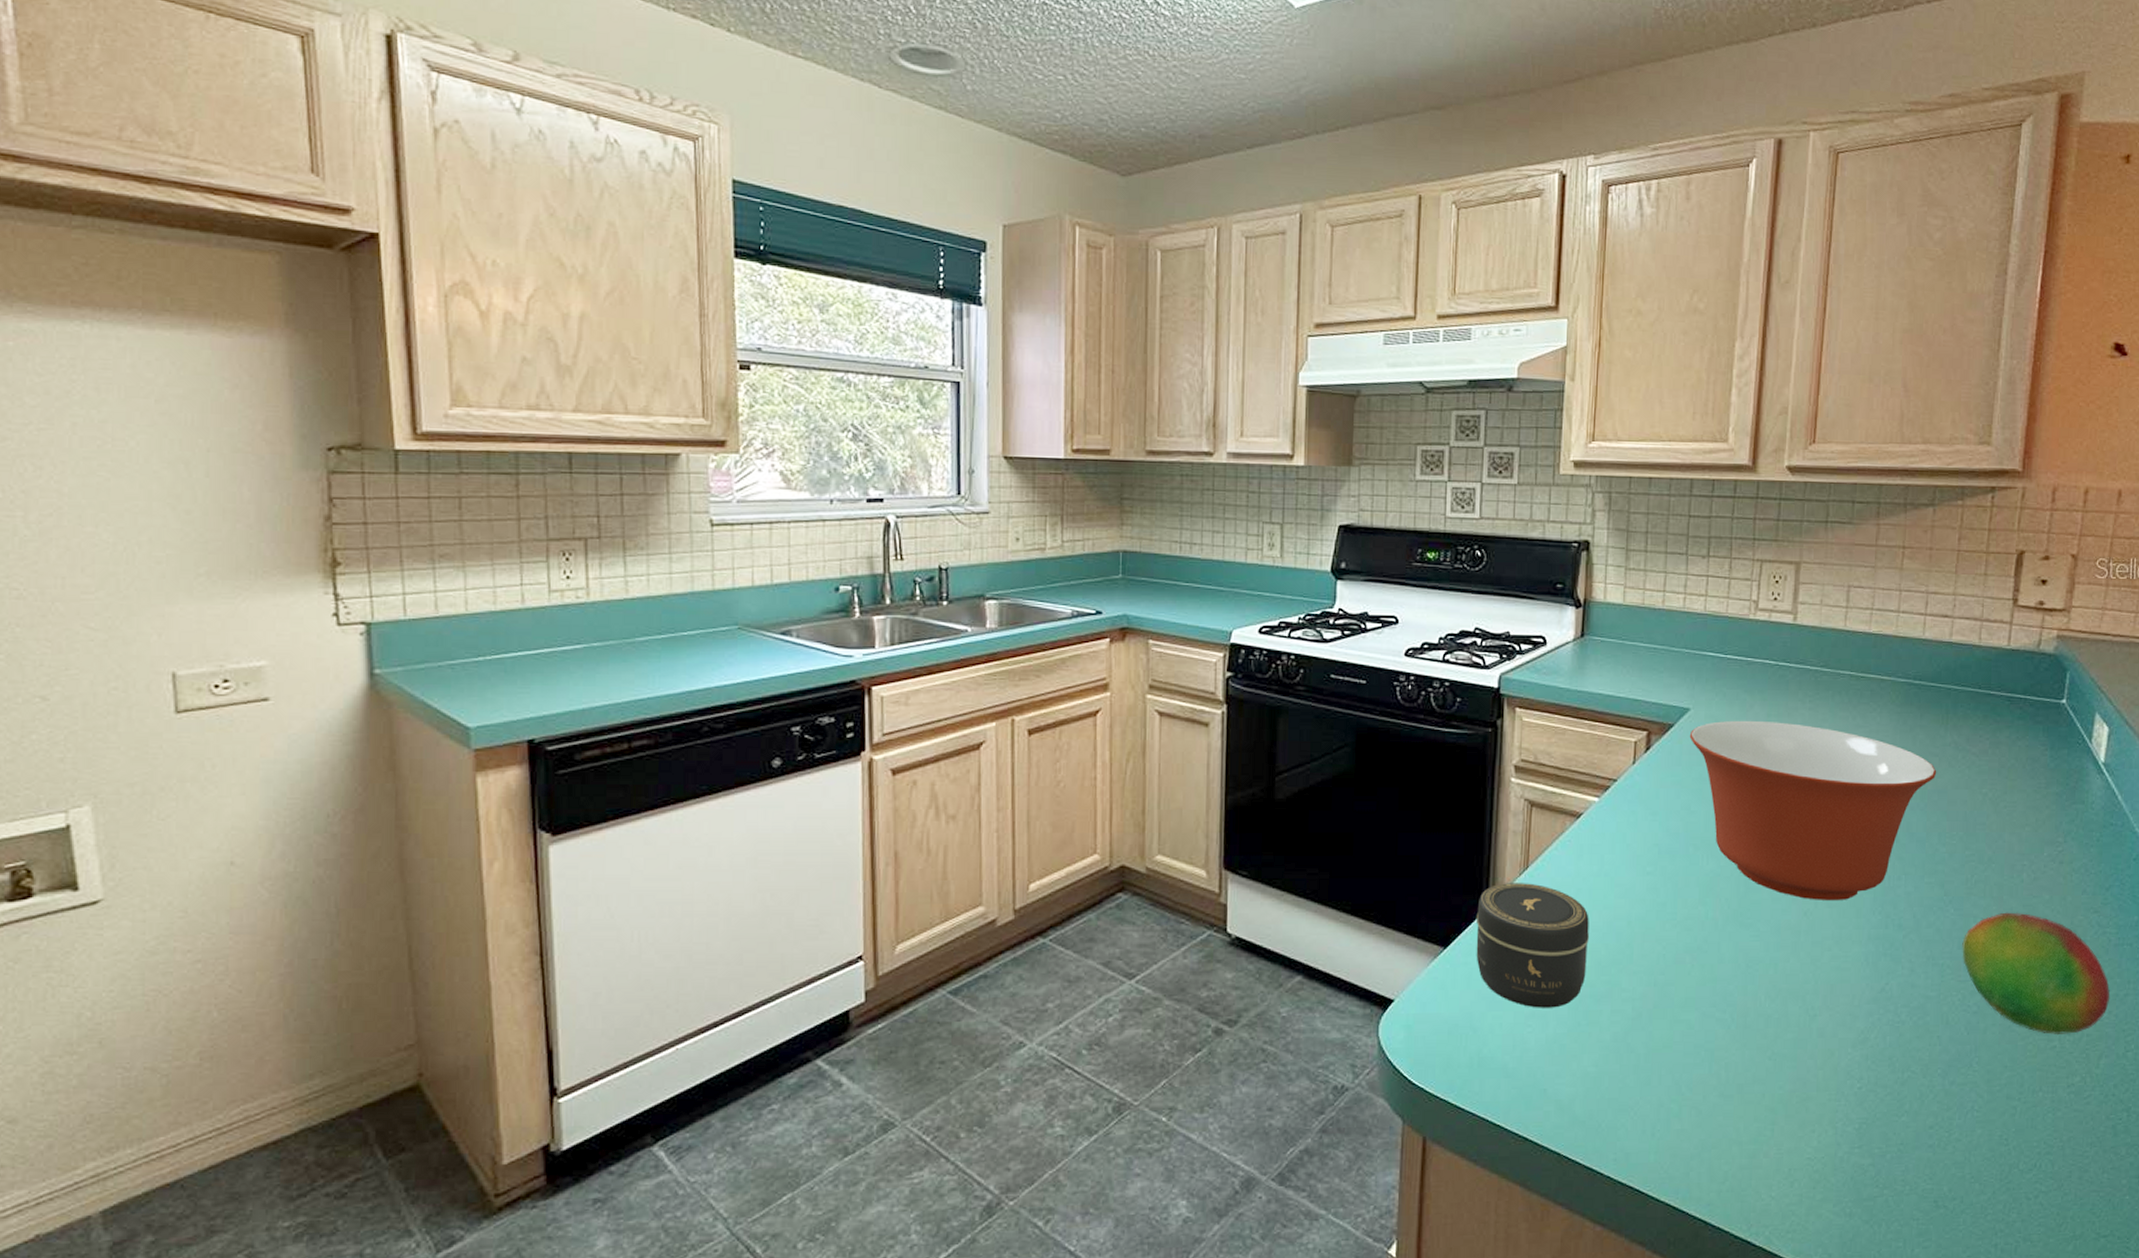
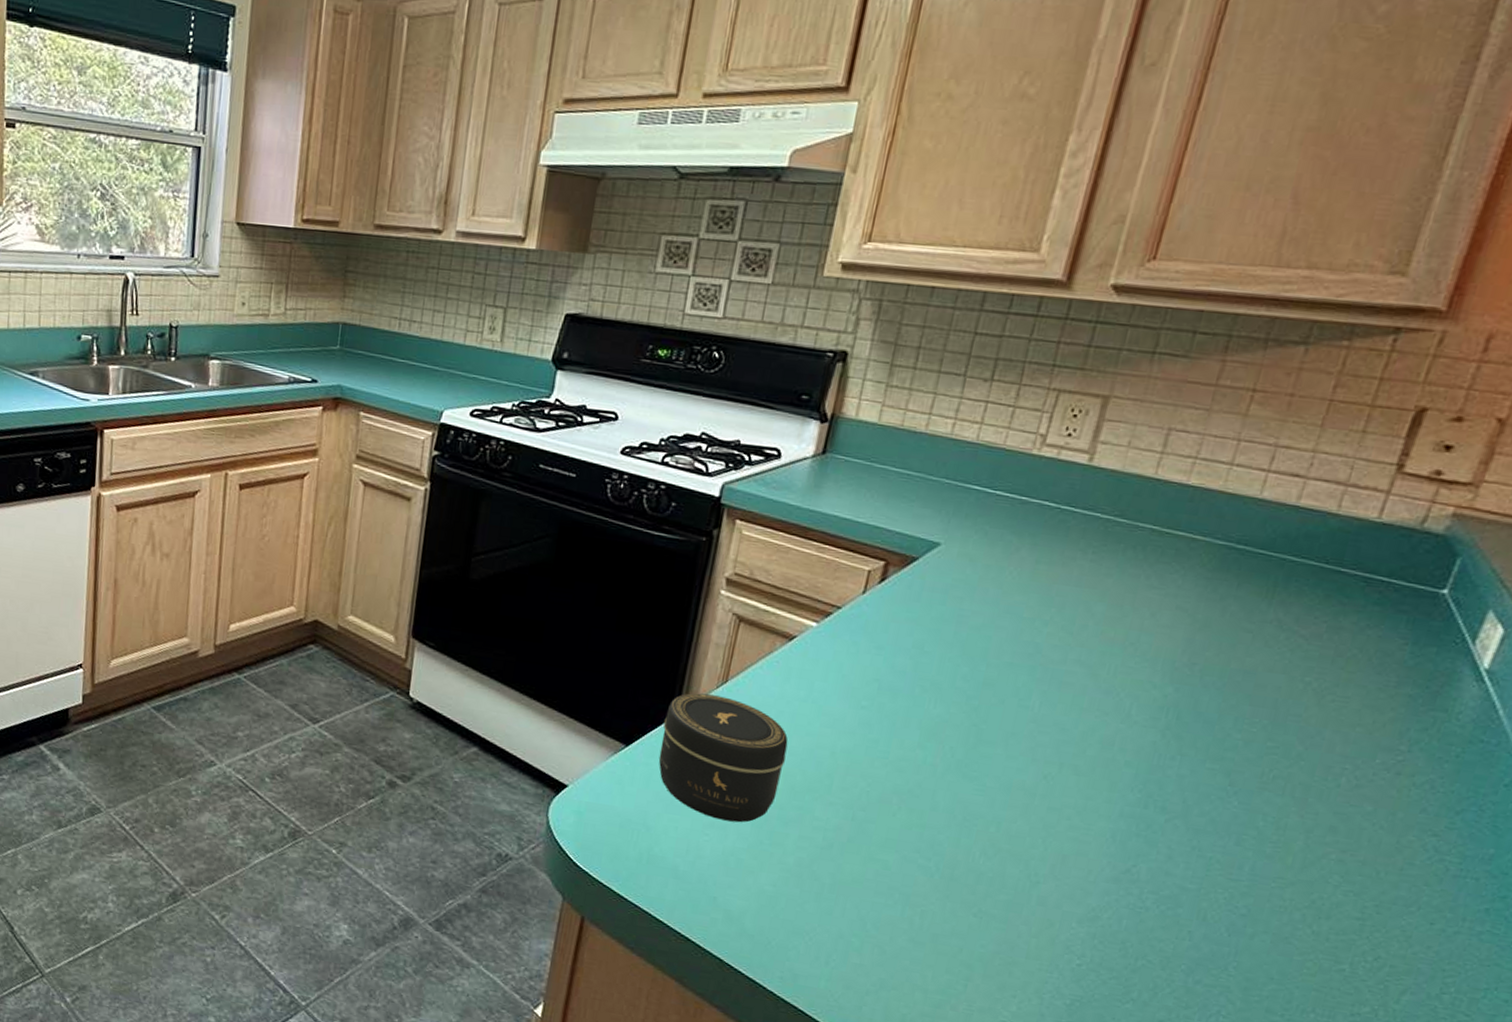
mixing bowl: present [1689,720,1937,900] -> none [934,561,1247,771]
fruit: present [1962,912,2110,1036] -> none [1238,816,1435,961]

